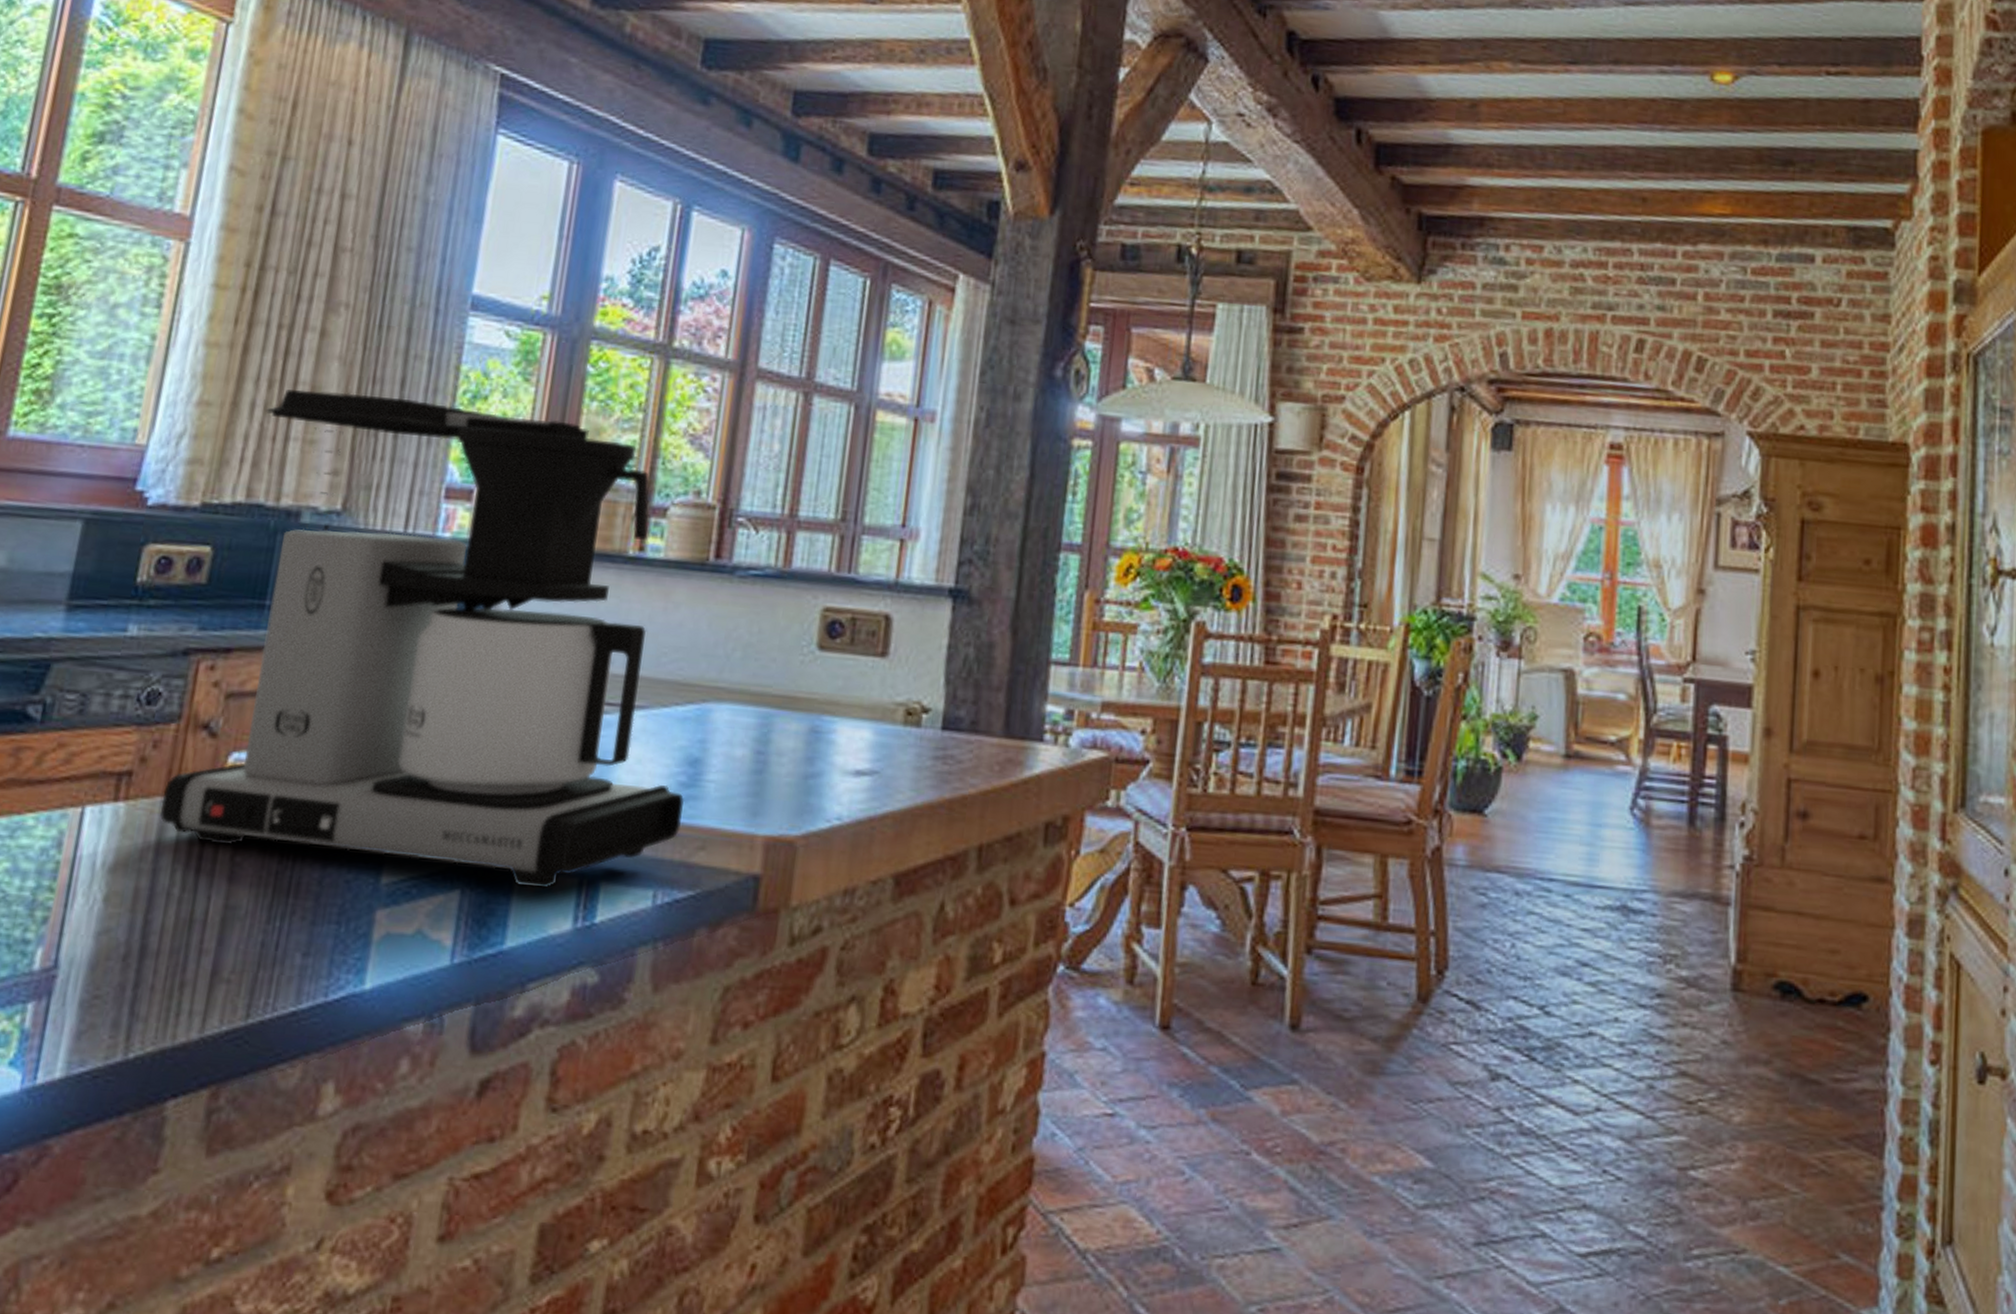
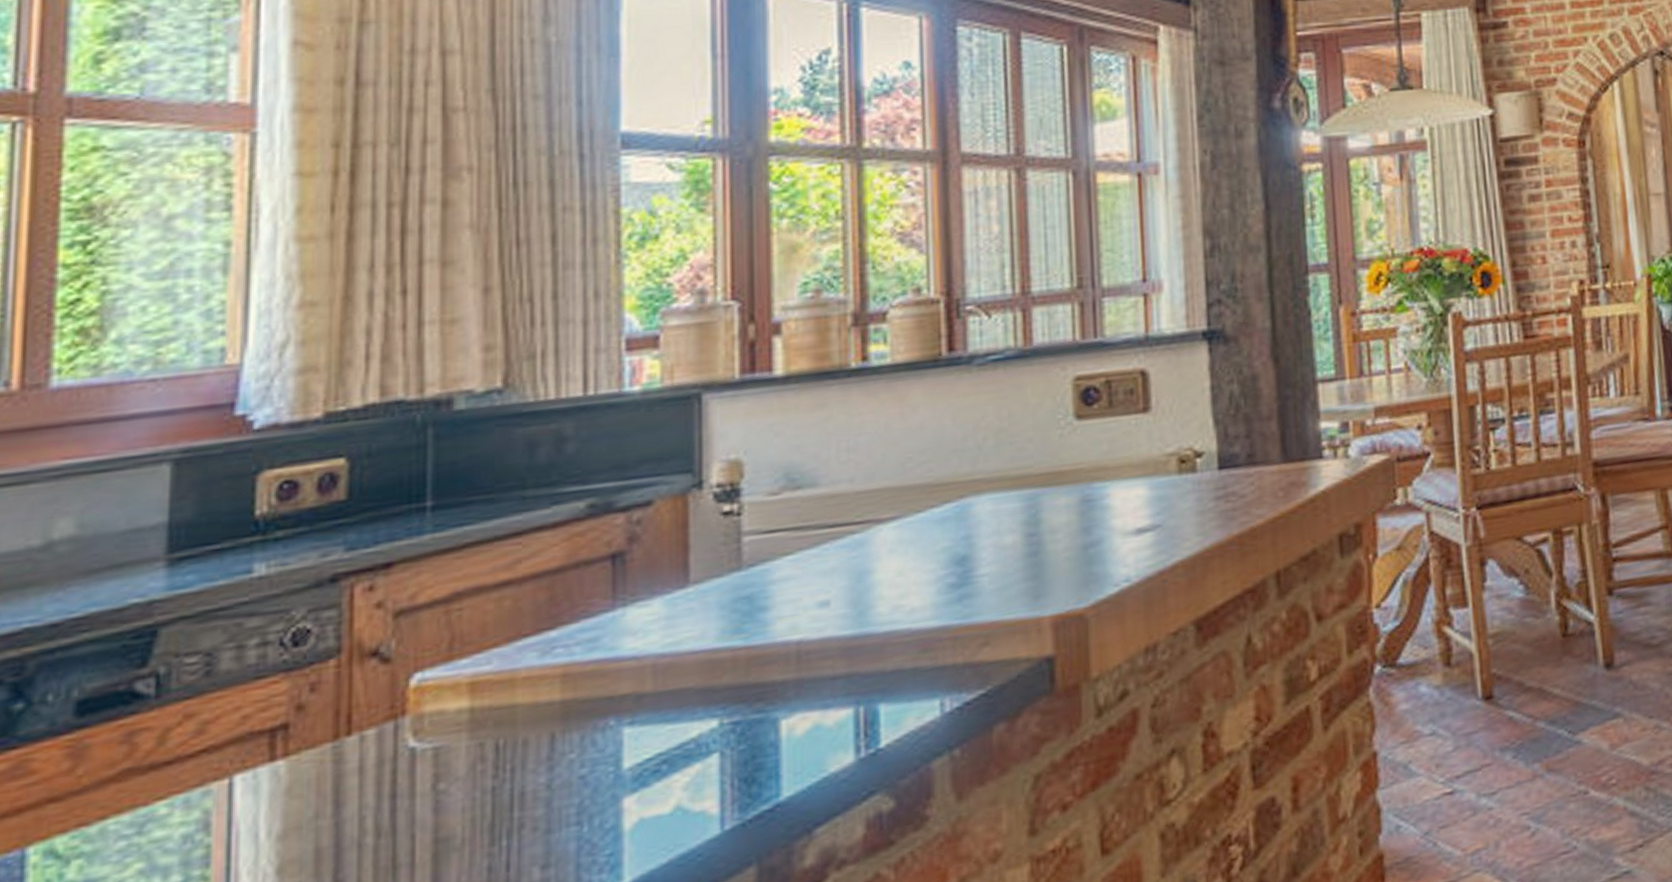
coffee maker: present [160,389,685,889] -> none [334,245,958,778]

